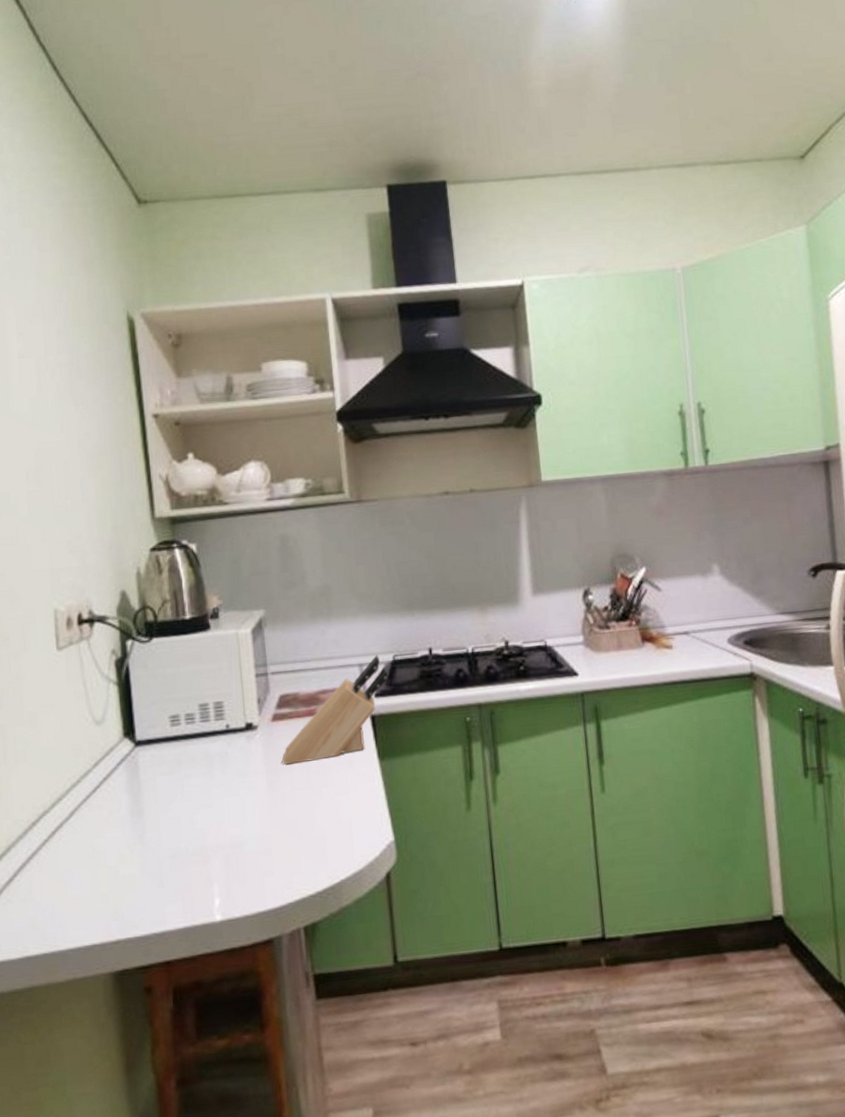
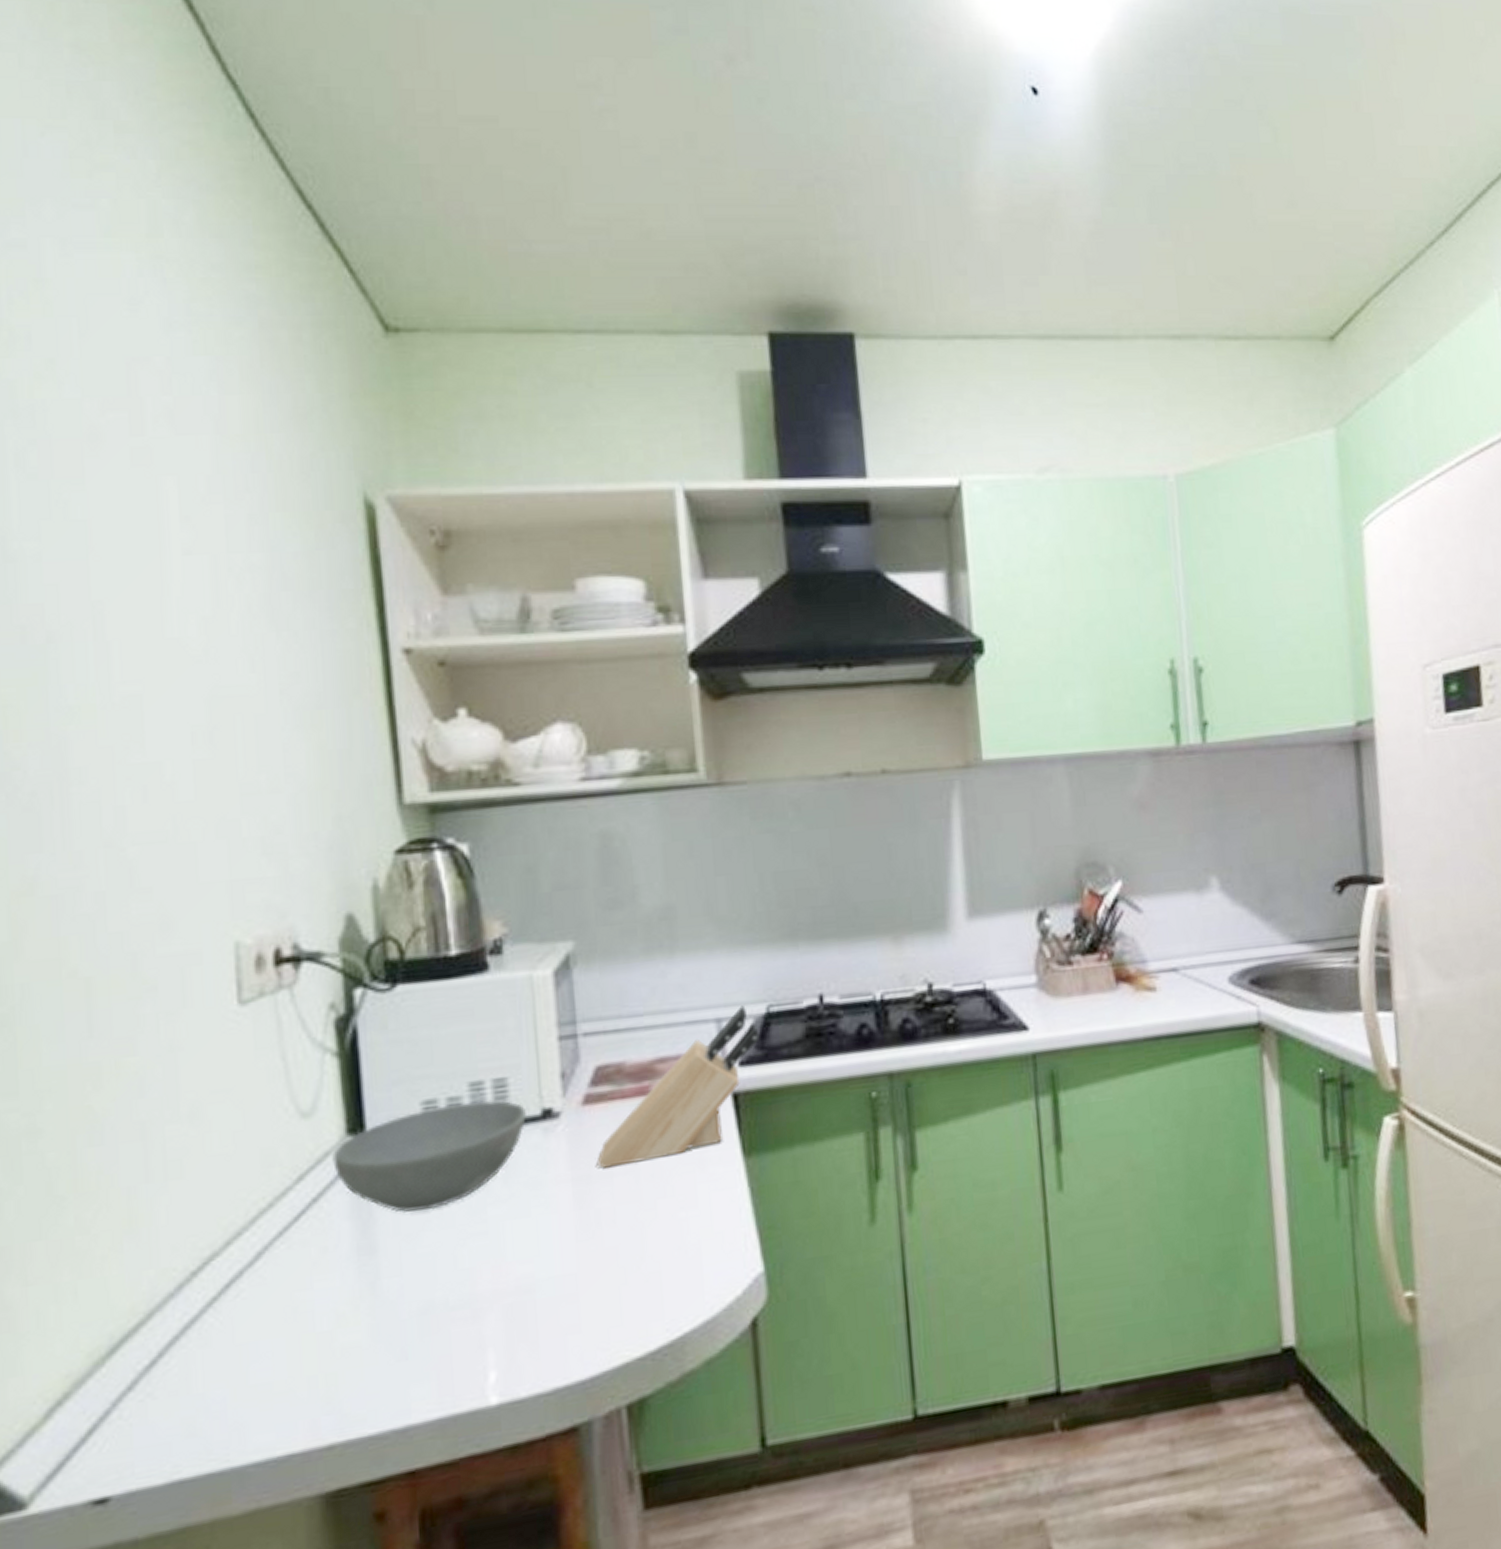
bowl: none [115,716,236,789] -> present [332,1099,526,1212]

